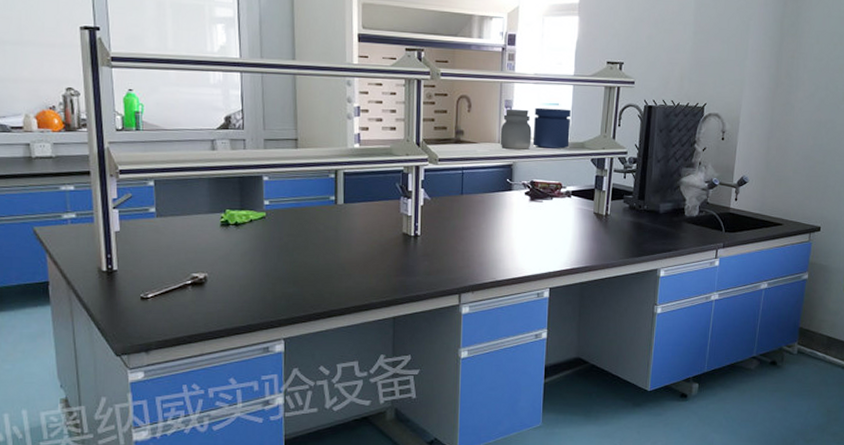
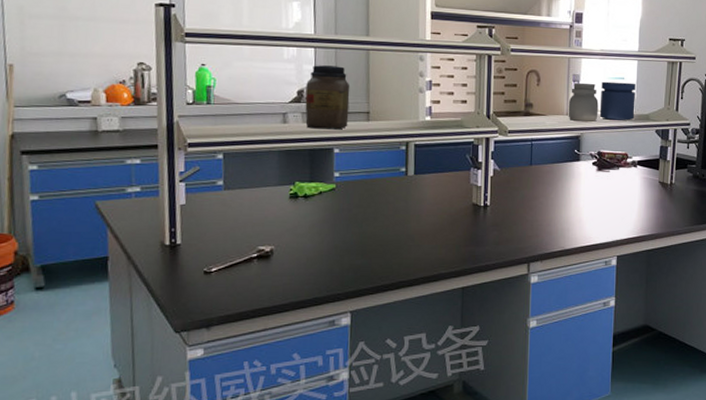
jar: none [233,90,278,157] -> present [305,65,350,129]

